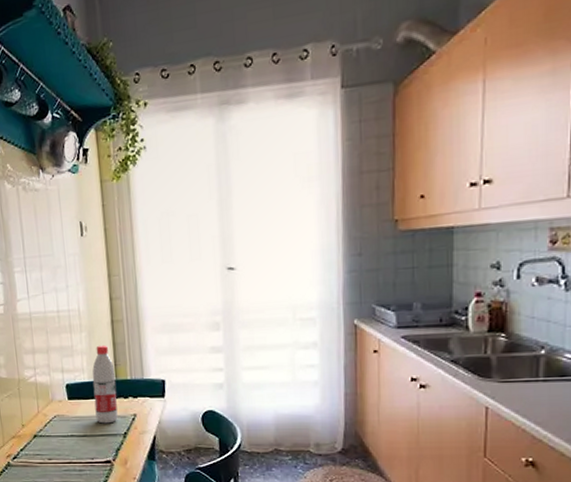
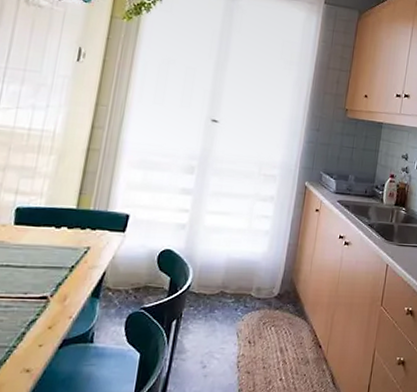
water bottle: present [92,345,118,424] -> none [42,171,79,255]

